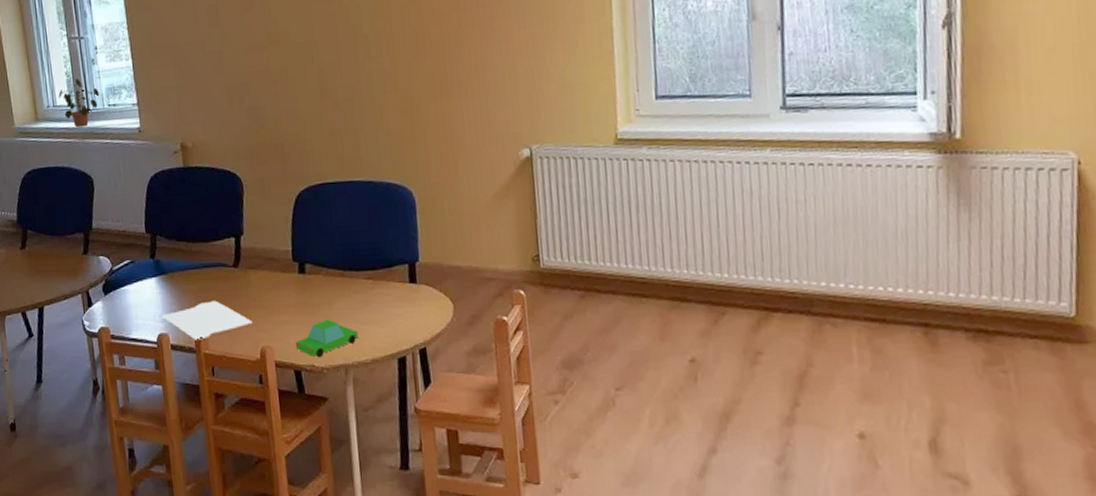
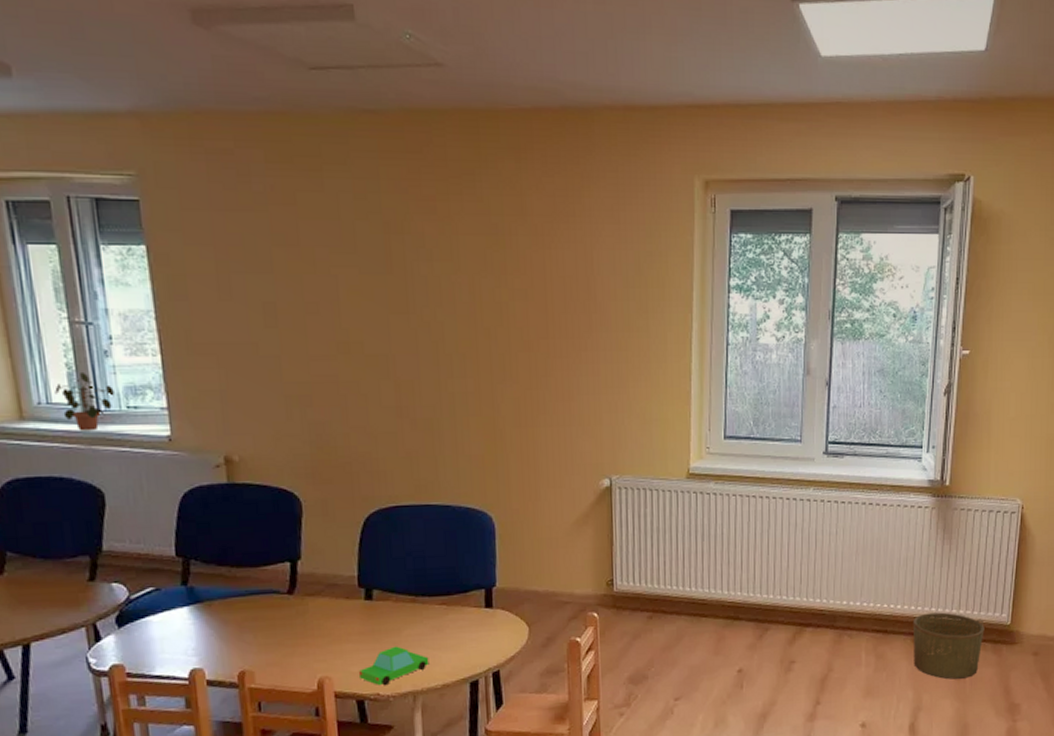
paper sheet: present [162,300,253,340] -> none [196,630,309,674]
basket: none [922,298,1034,386] -> present [912,612,985,679]

